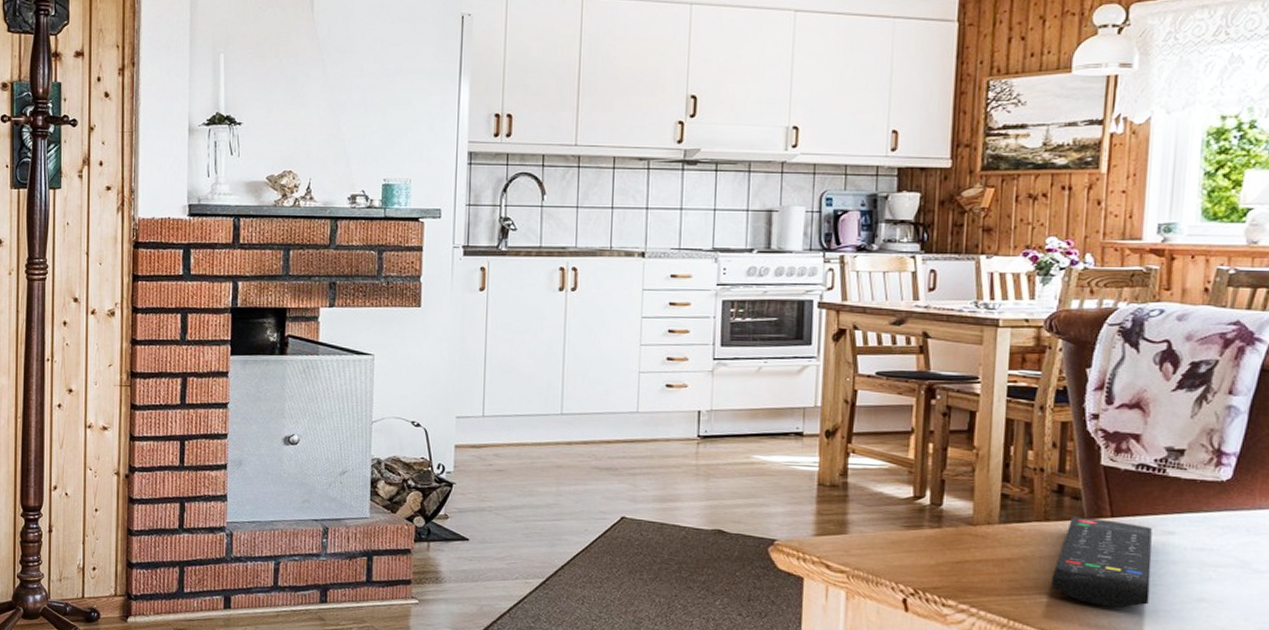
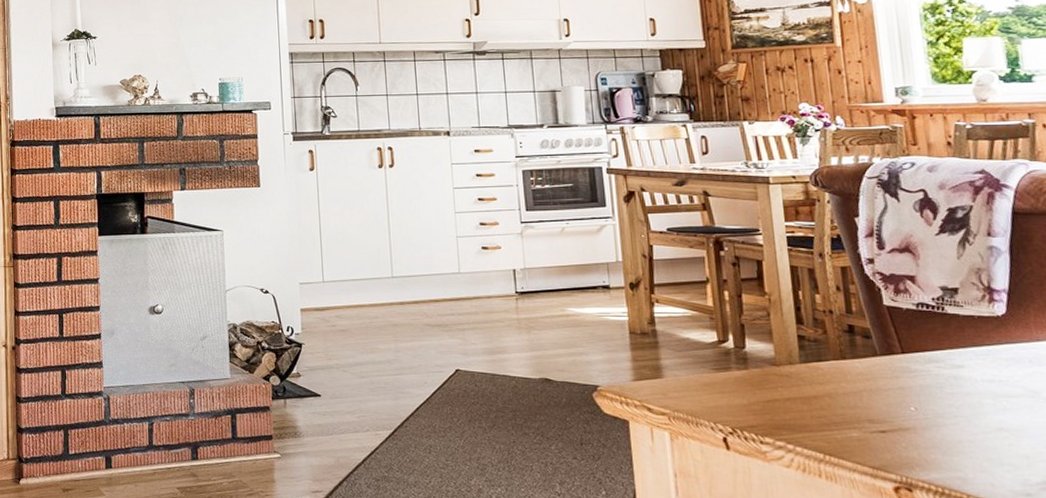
remote control: present [1052,516,1152,608] -> none [858,354,952,440]

